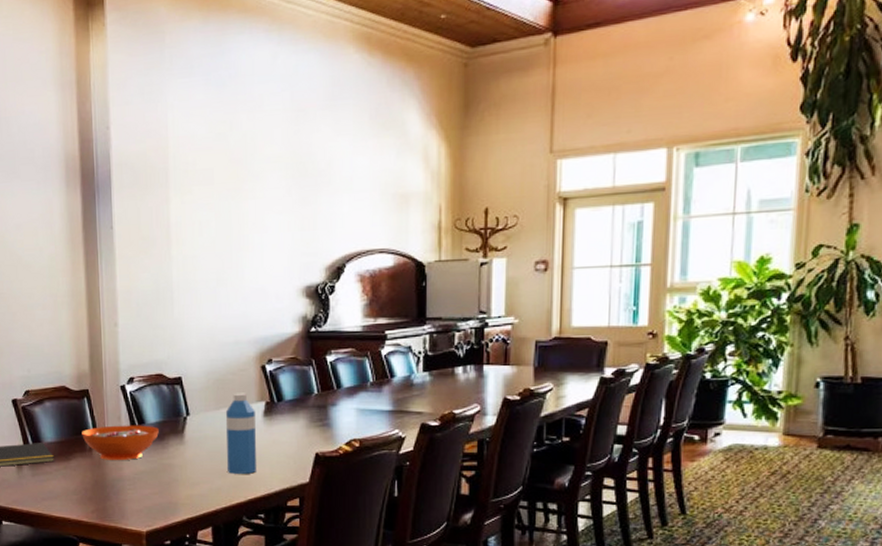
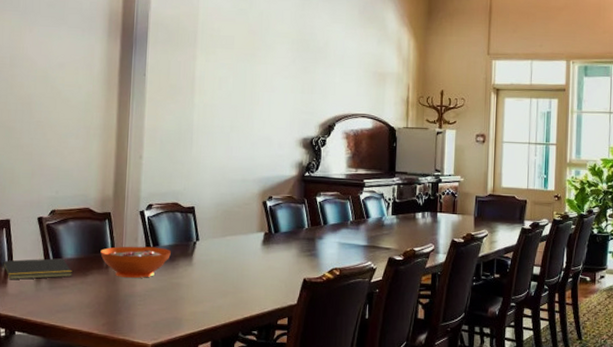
water bottle: present [225,393,256,474] -> none [228,223,255,295]

